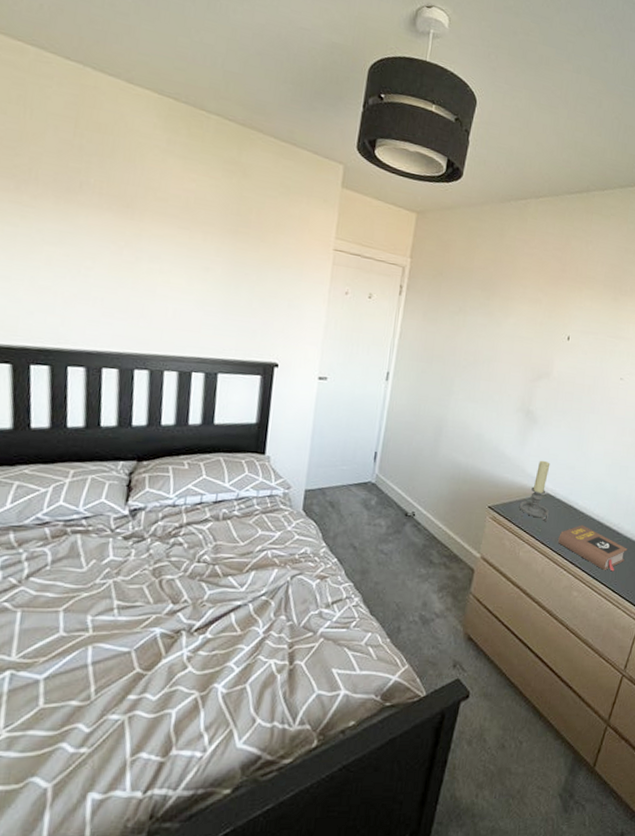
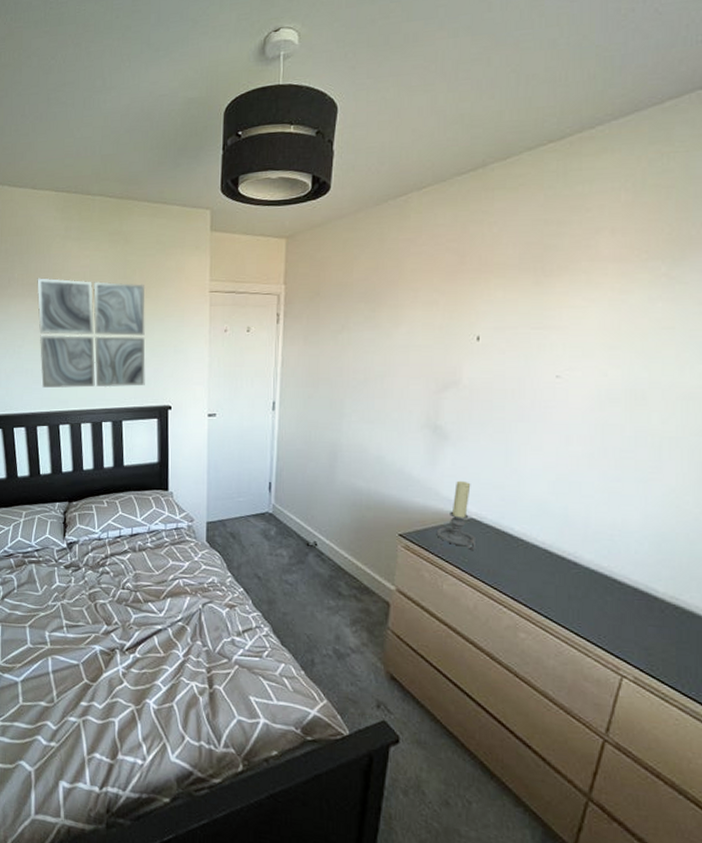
wall art: none [115,190,261,337] -> present [37,278,145,388]
book: present [558,525,628,572] -> none [492,554,593,611]

